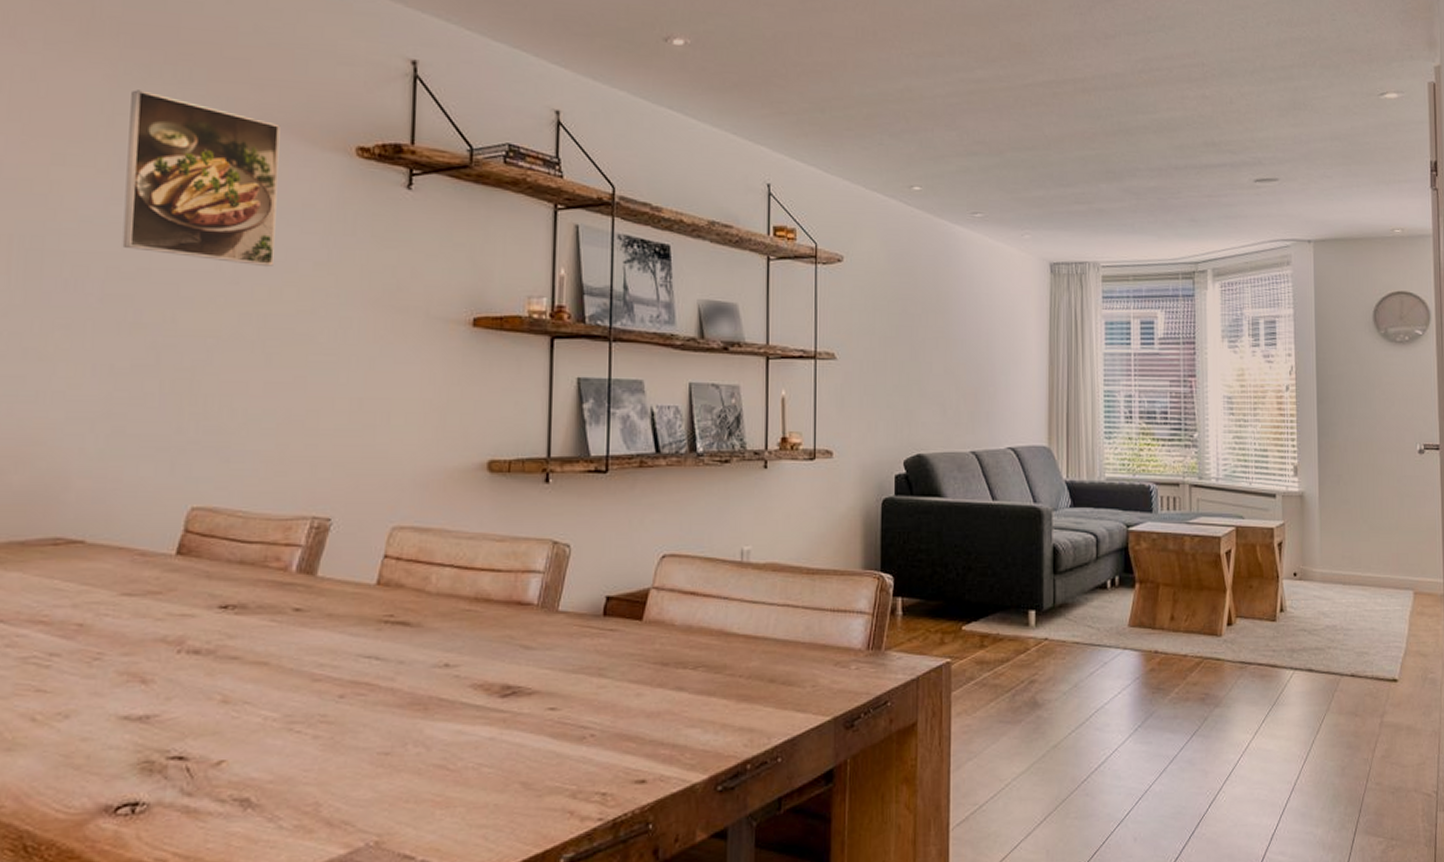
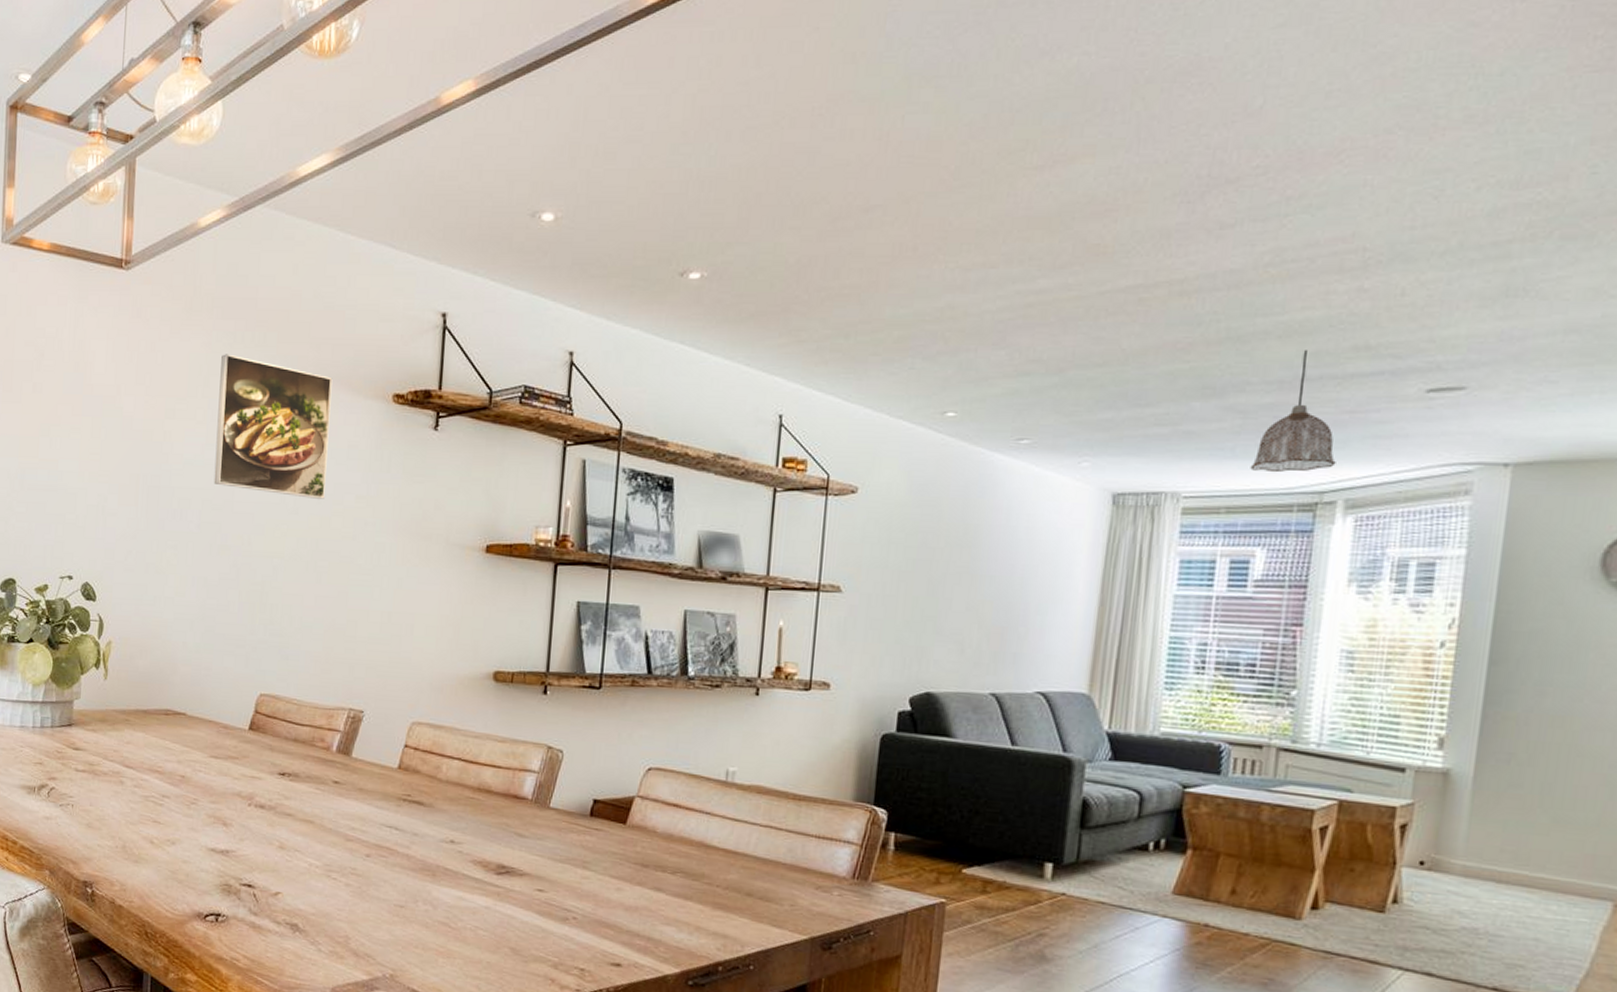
pendant lamp: none [1146,144,1203,246] -> present [1250,350,1336,473]

